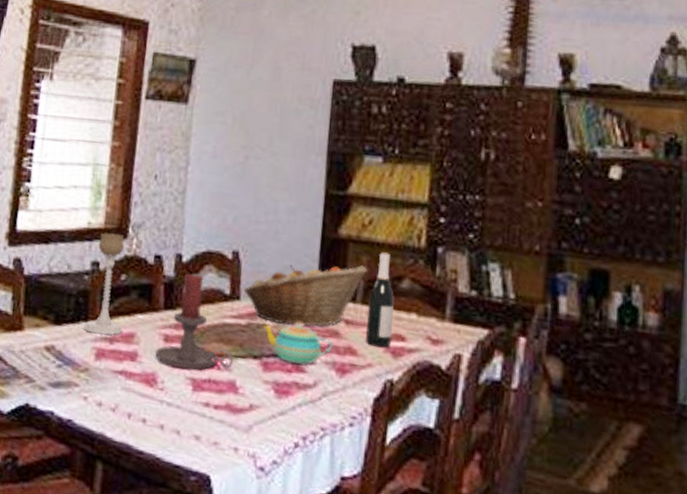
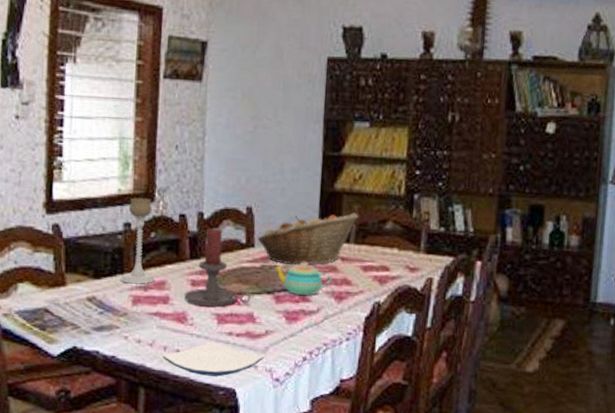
plate: none [126,412,247,458] -> present [163,342,264,377]
wine bottle: present [366,252,394,348] -> none [358,201,380,278]

